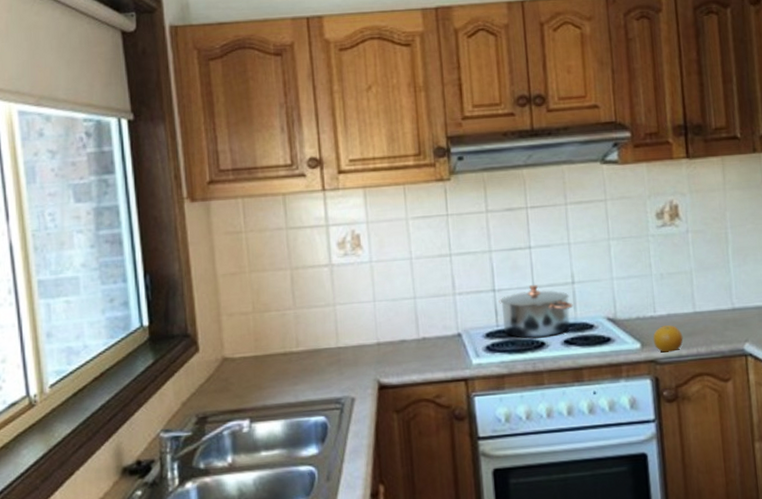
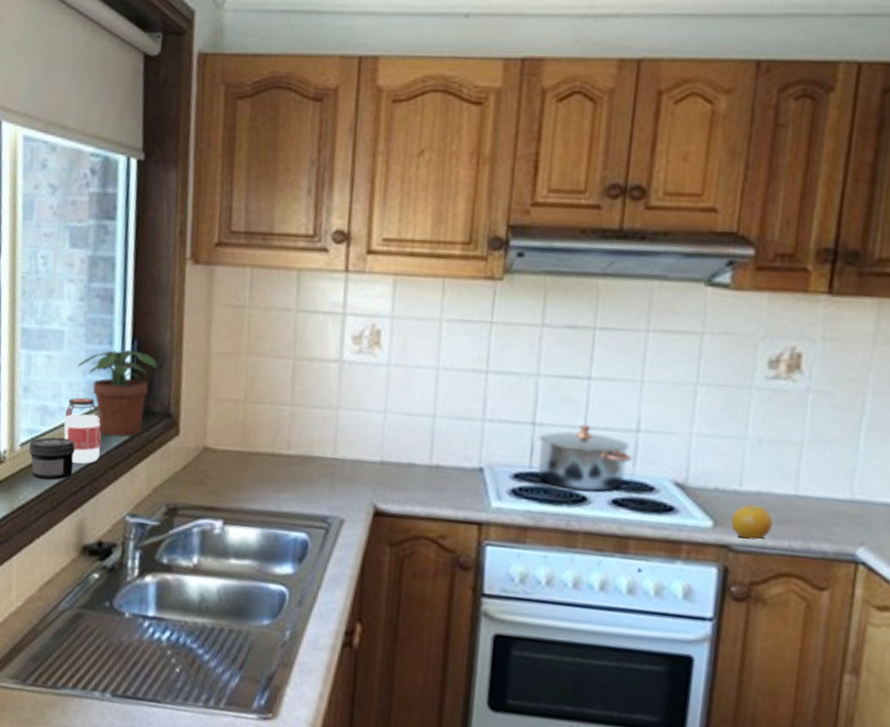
jar: none [58,372,105,415] -> present [28,437,76,481]
jar: none [89,332,128,394] -> present [63,397,103,464]
potted plant: none [96,284,170,364] -> present [78,350,157,438]

